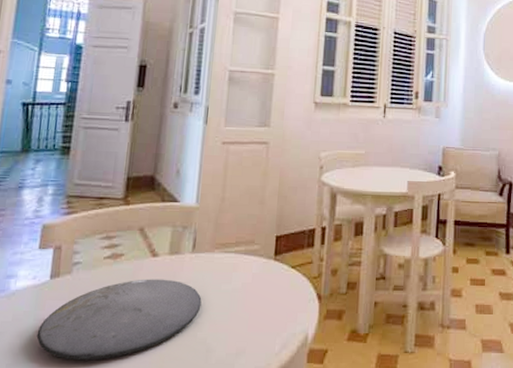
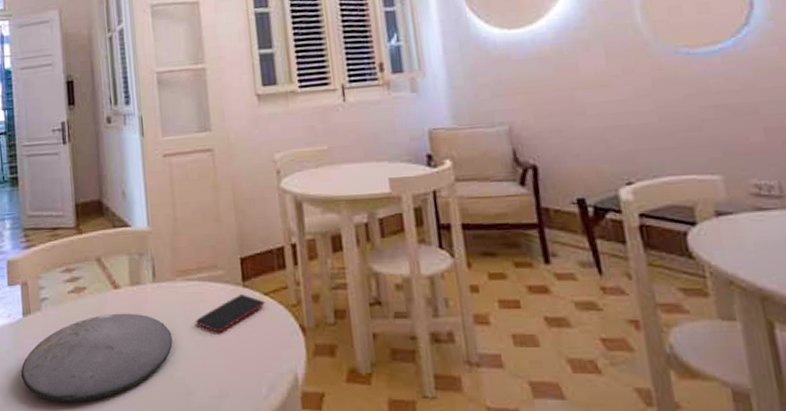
smartphone: none [226,266,292,298] -> present [196,293,266,332]

